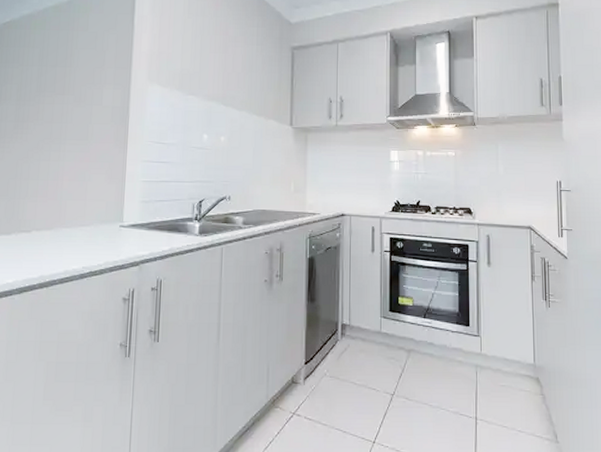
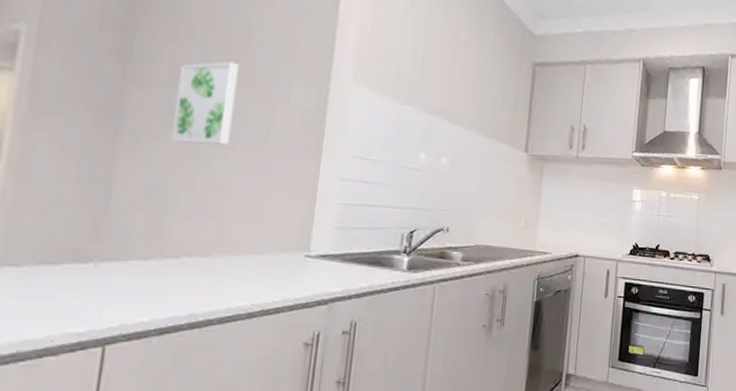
wall art: none [21,75,65,143] -> present [171,61,239,145]

